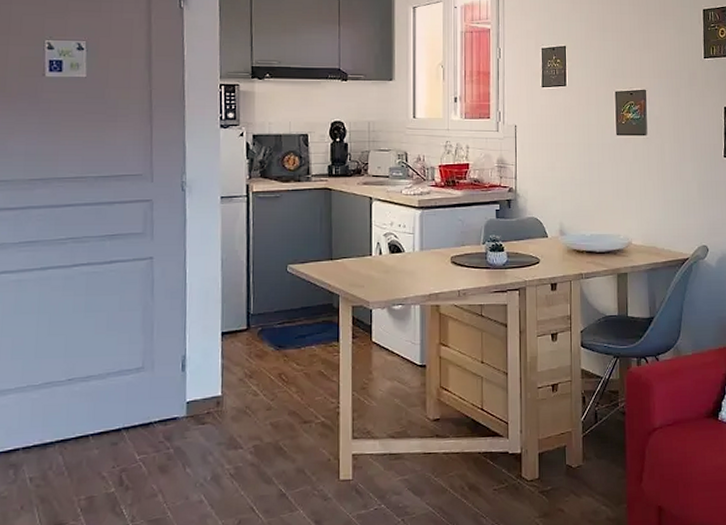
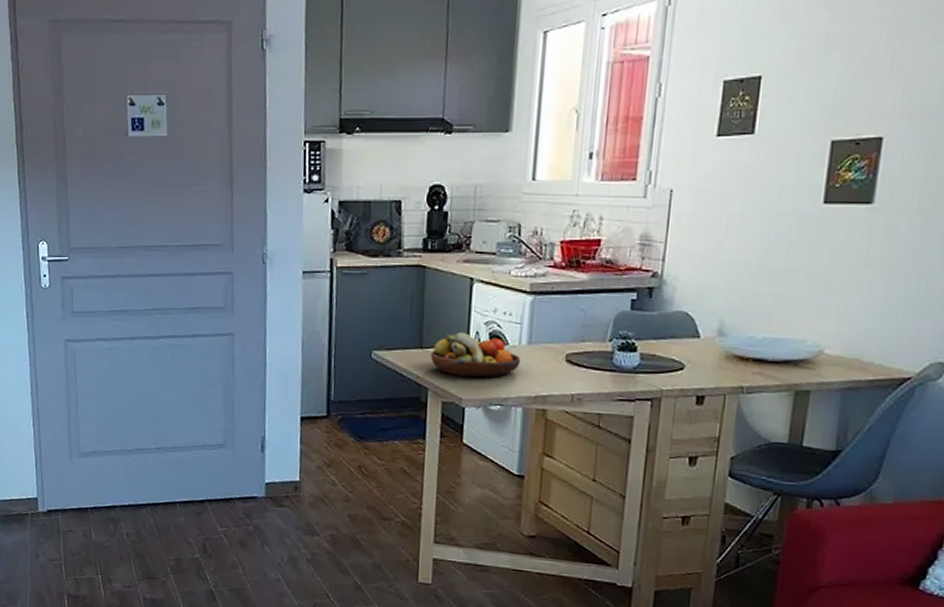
fruit bowl: none [340,244,416,281] -> present [431,332,521,377]

